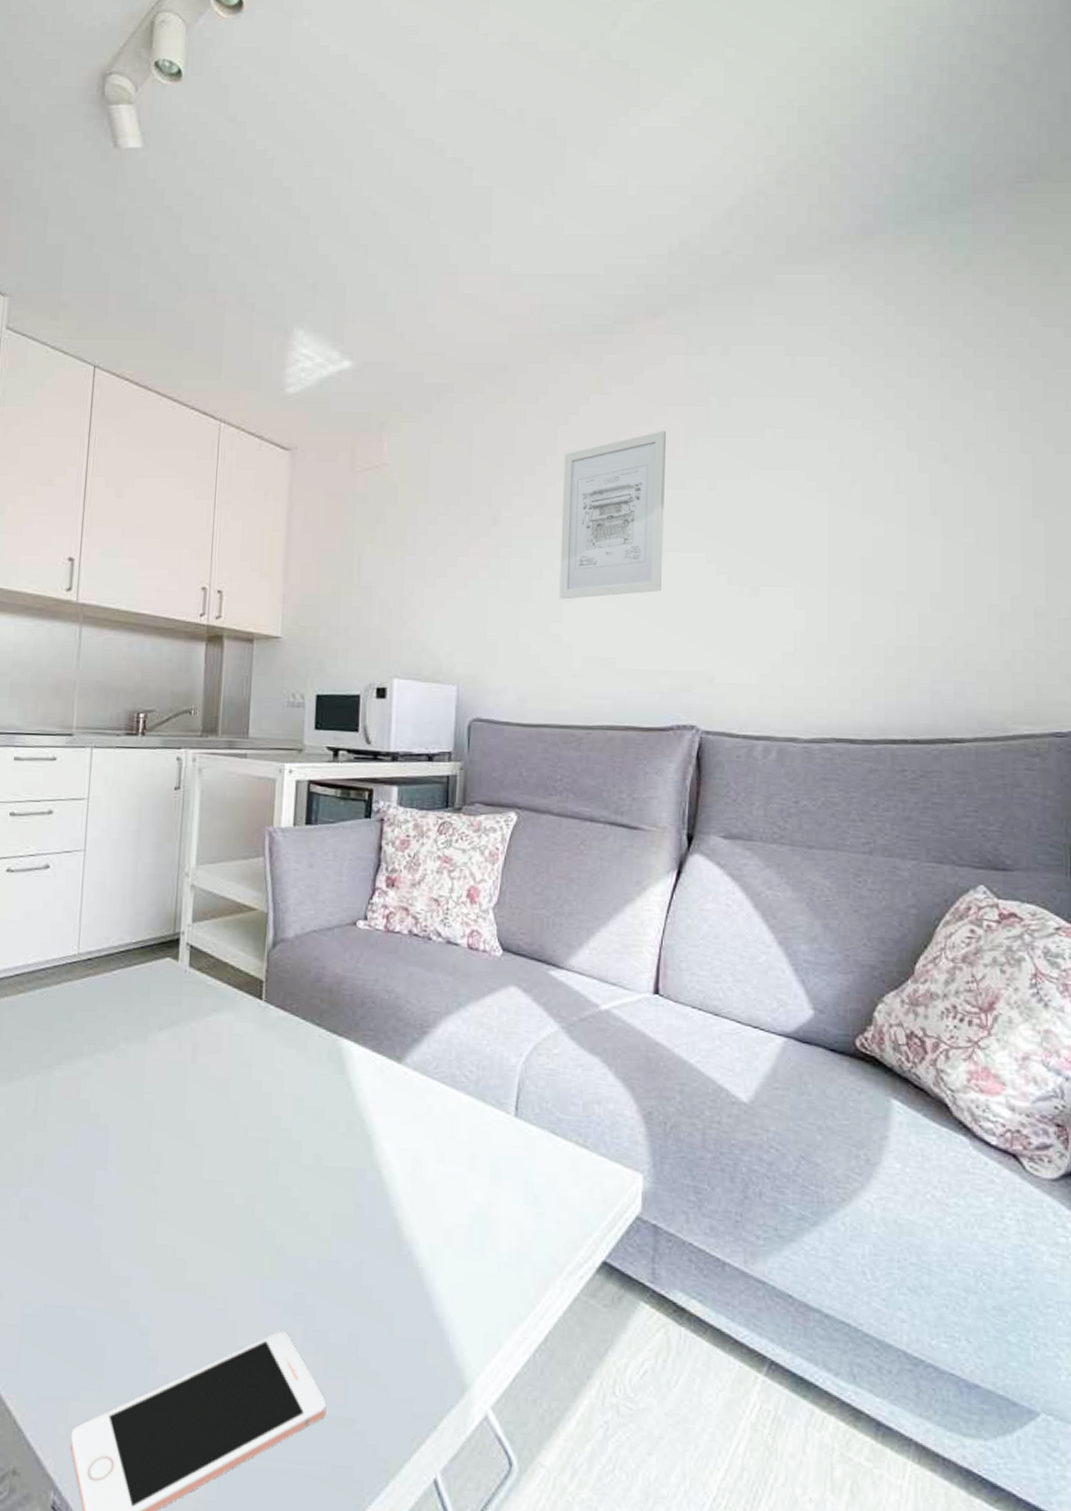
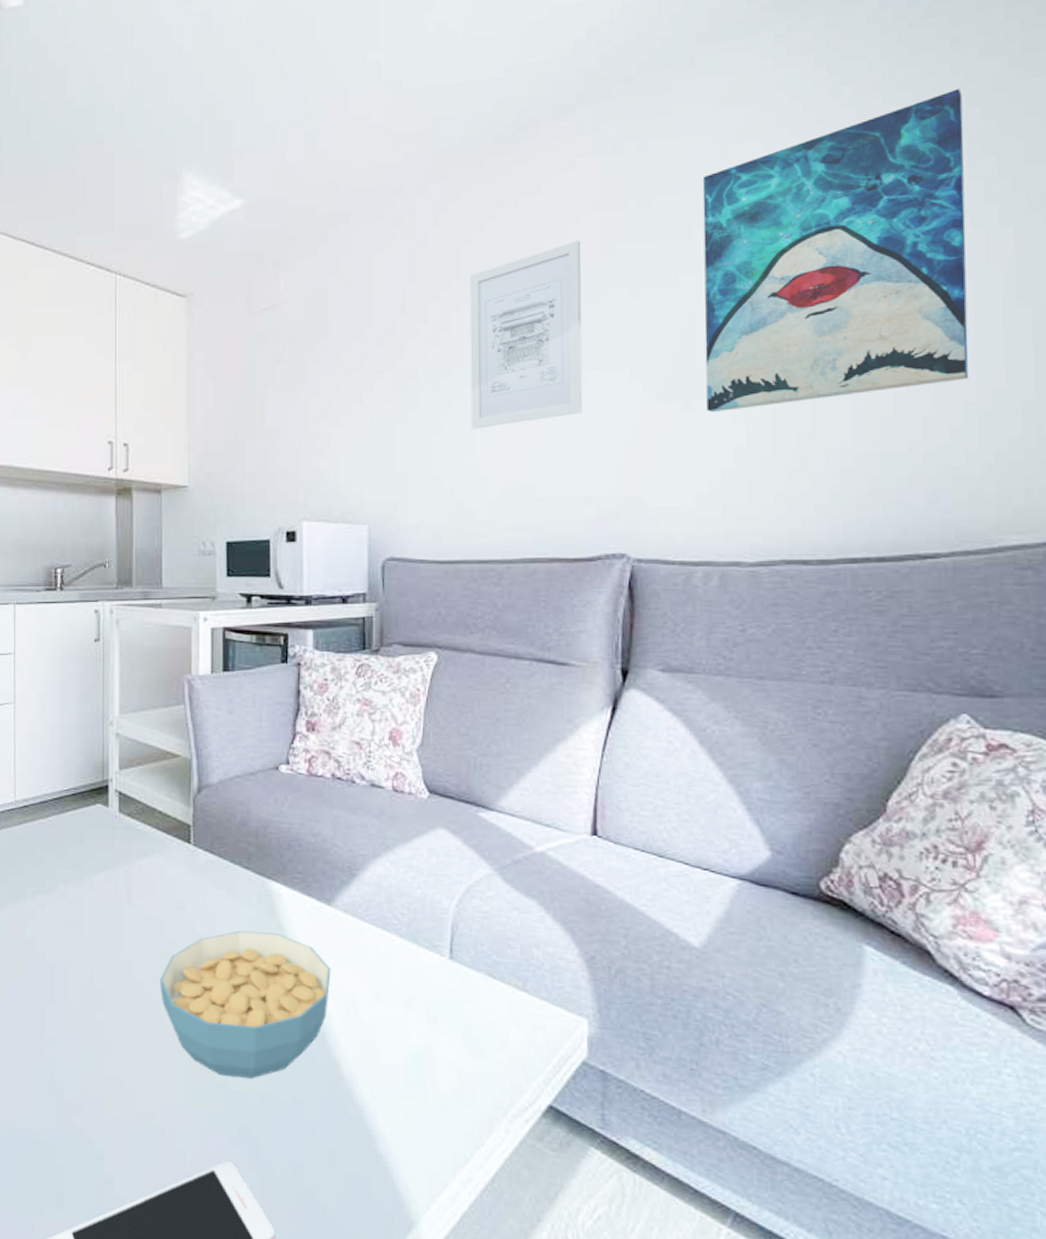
cereal bowl: none [221,1089,398,1243] -> present [159,930,331,1079]
wall art: none [772,330,994,599] -> present [702,88,969,413]

